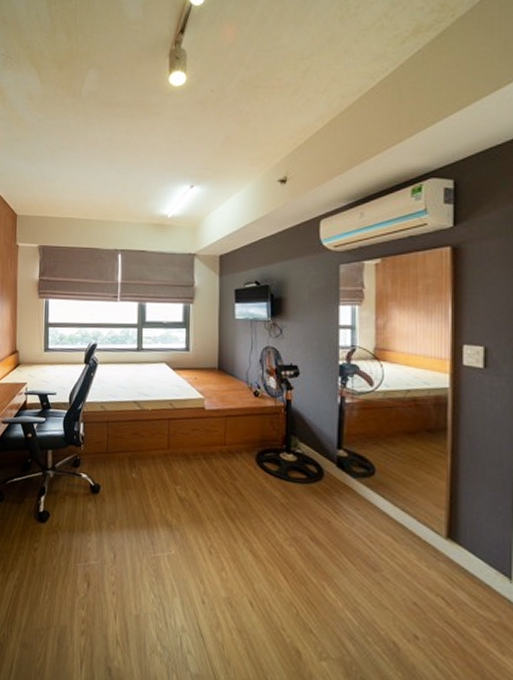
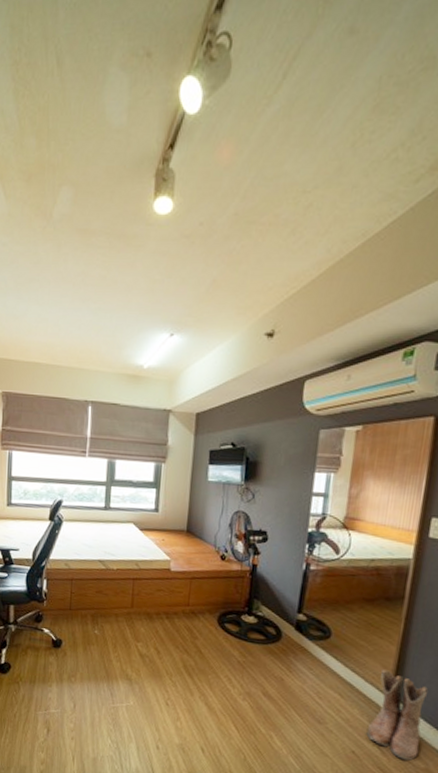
boots: none [427,508,488,614] -> present [366,669,429,761]

